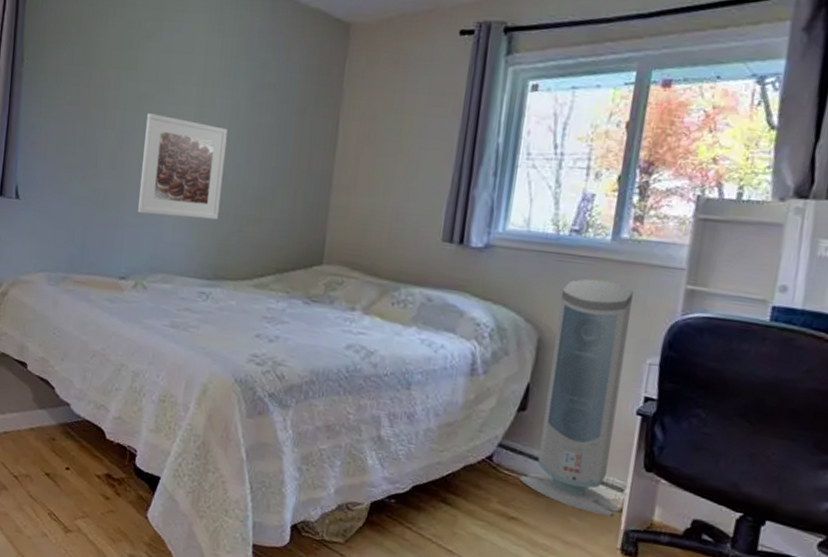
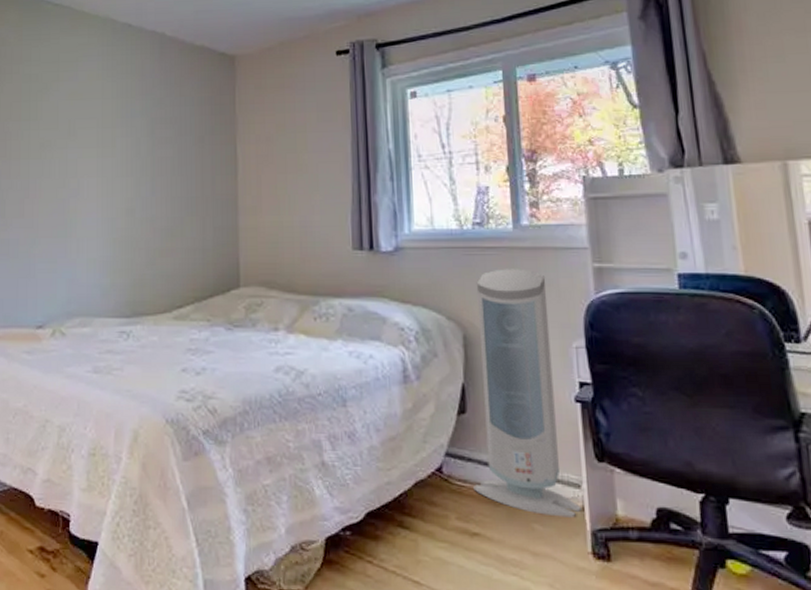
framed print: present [137,113,228,220] -> none [49,159,131,258]

